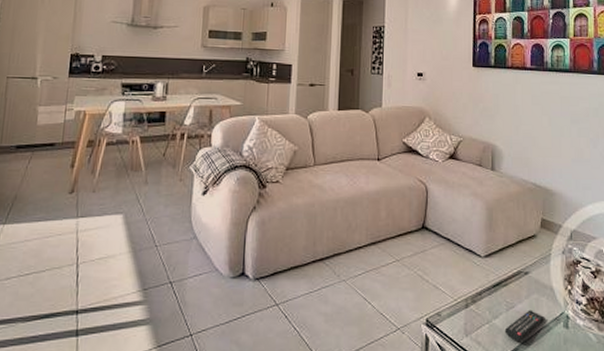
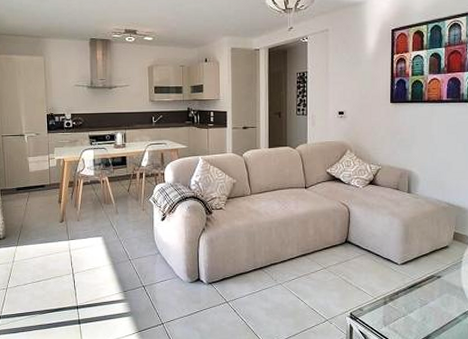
remote control: present [504,310,545,341] -> none [418,306,455,330]

